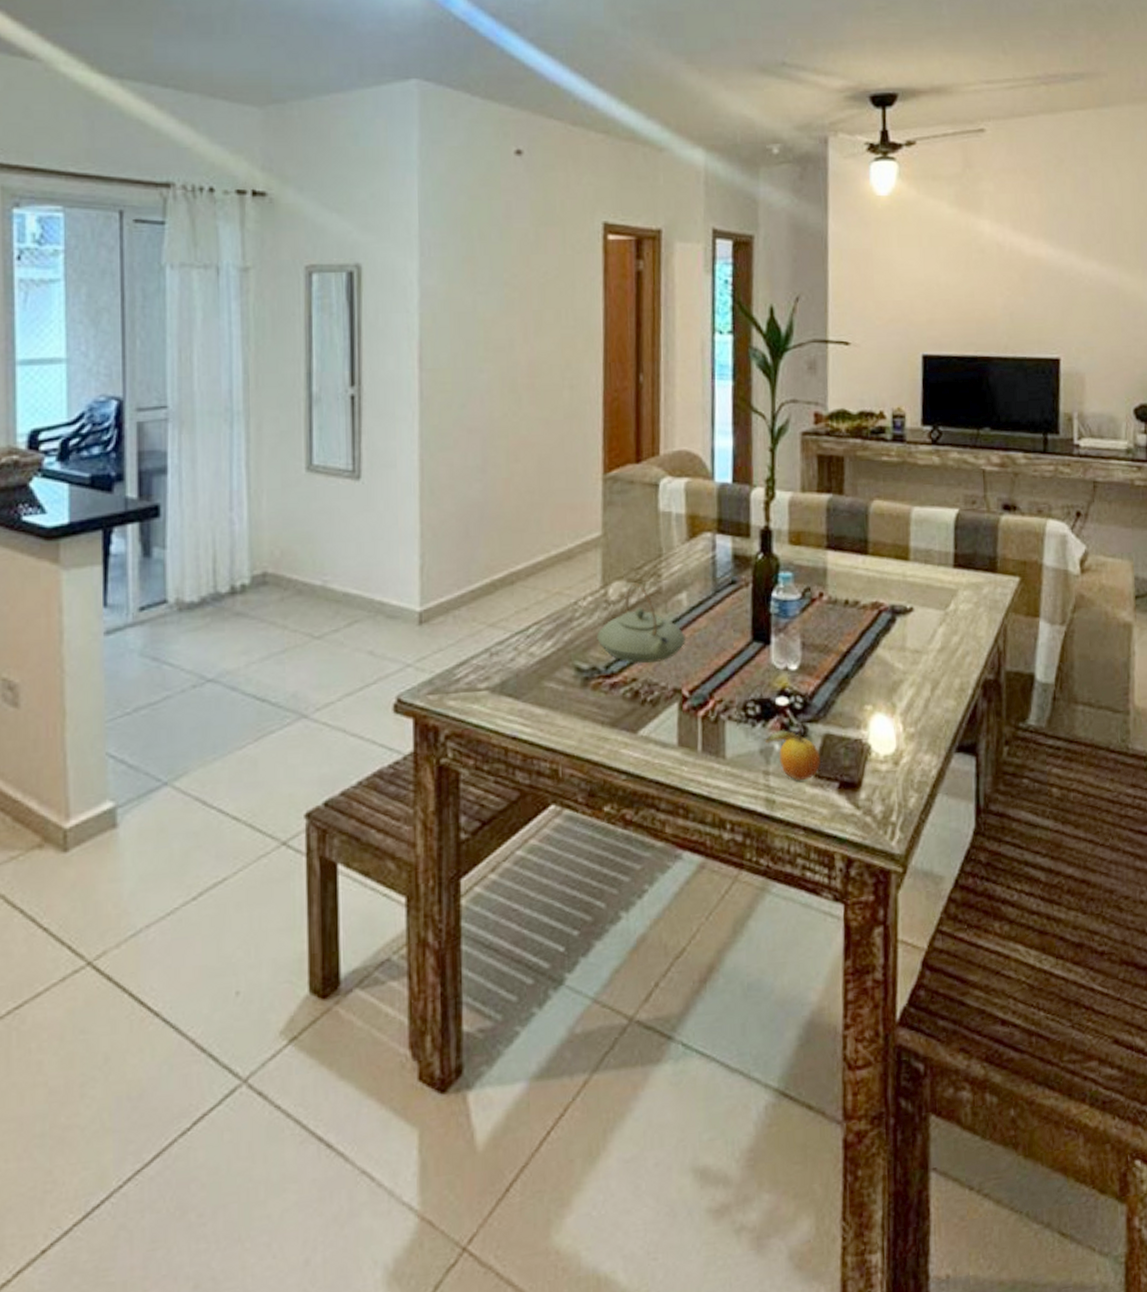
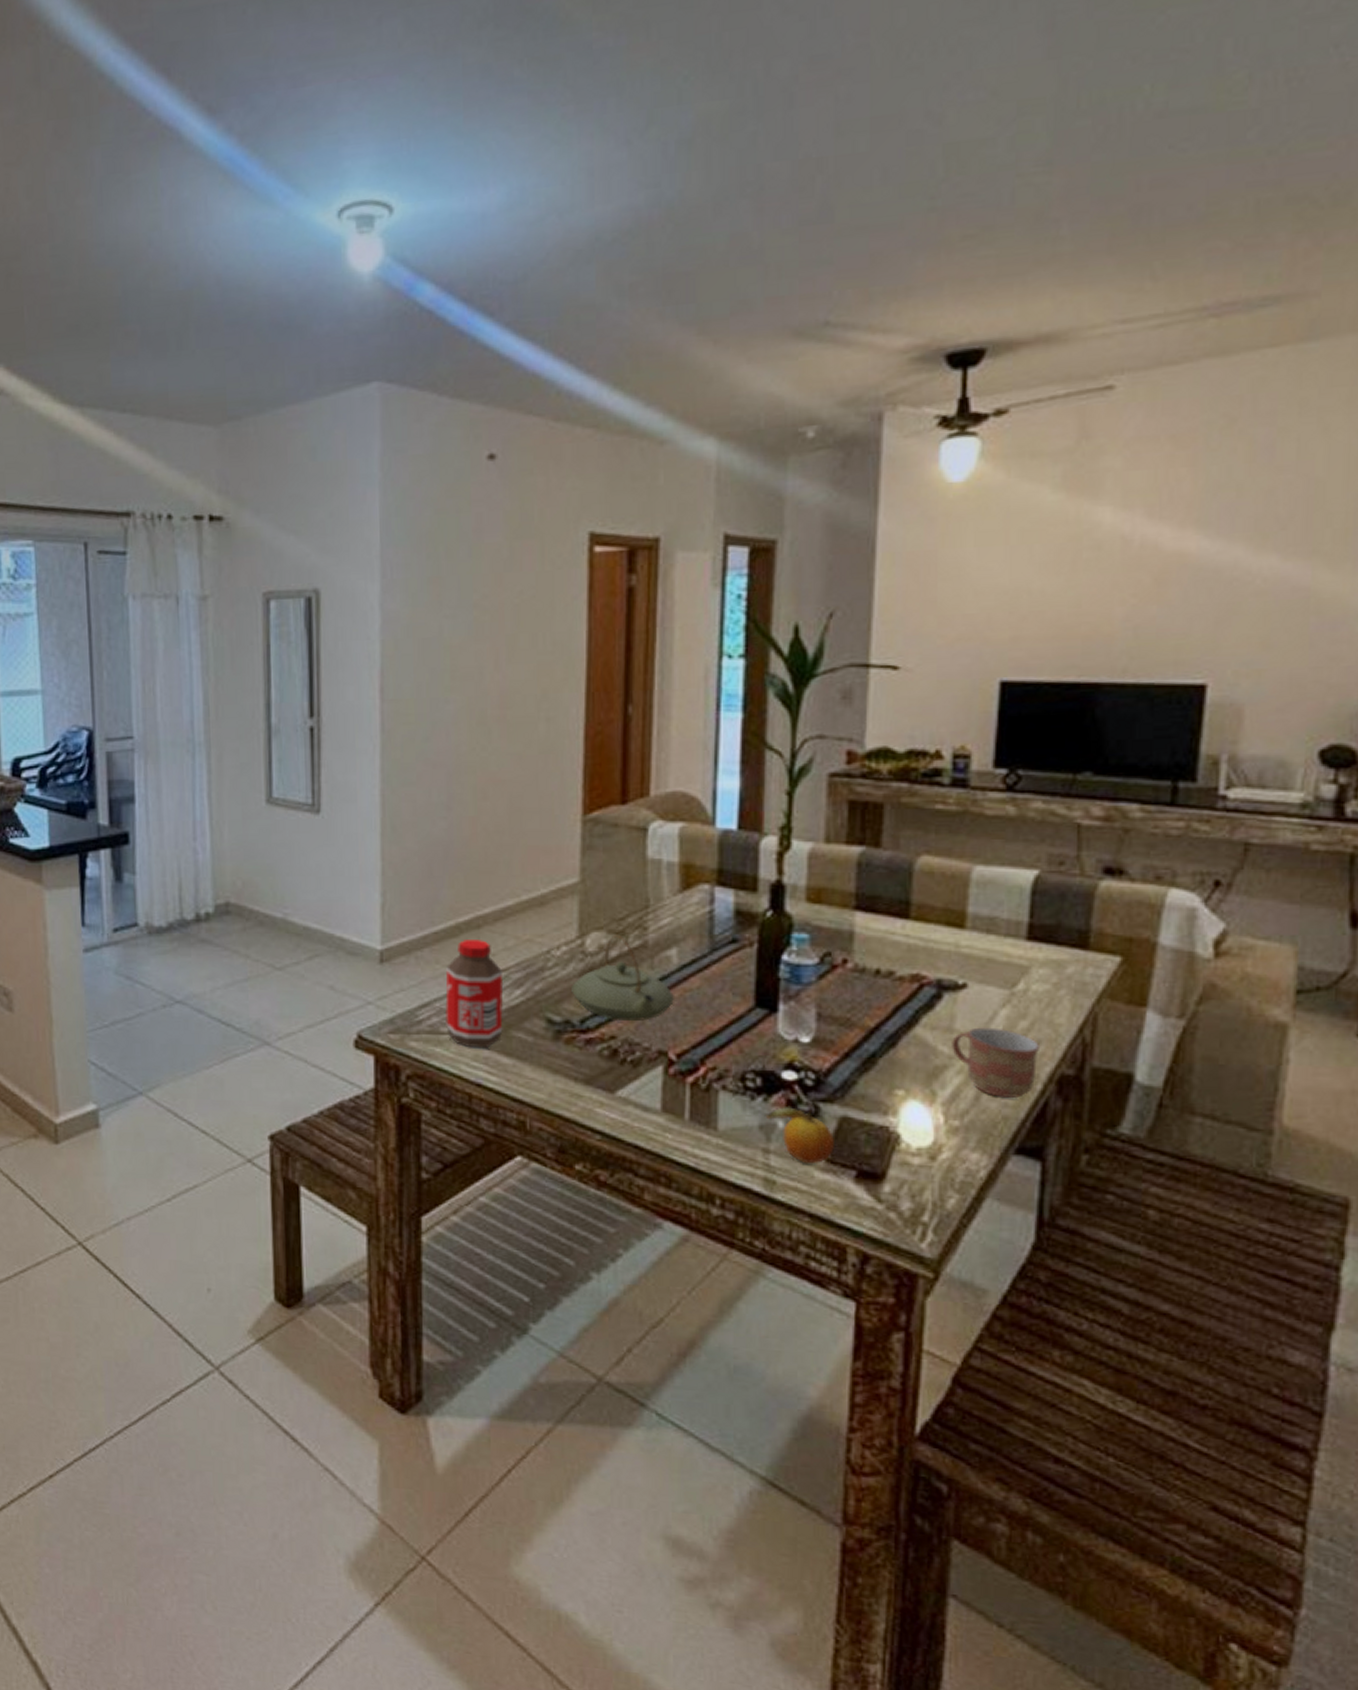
bottle: none [482,595,537,701] -> present [445,940,504,1047]
mug: none [905,643,969,704] -> present [952,1027,1041,1098]

